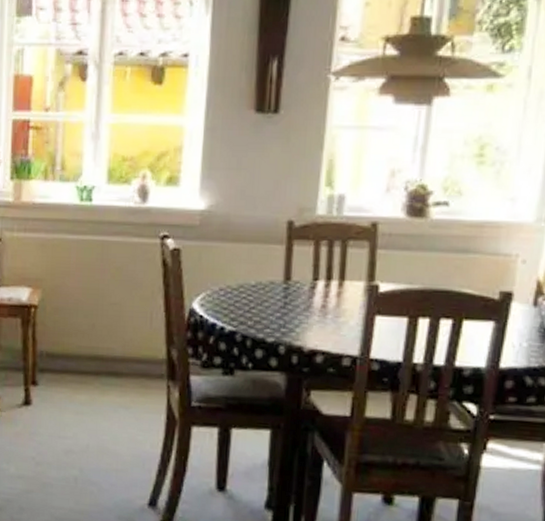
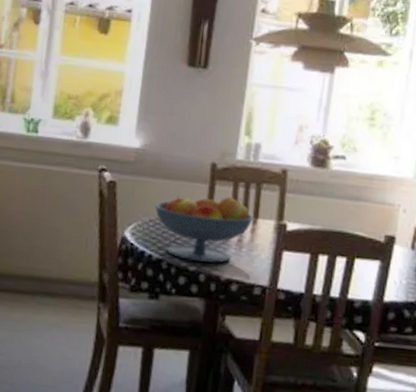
fruit bowl: none [224,256,340,334] -> present [154,195,254,264]

